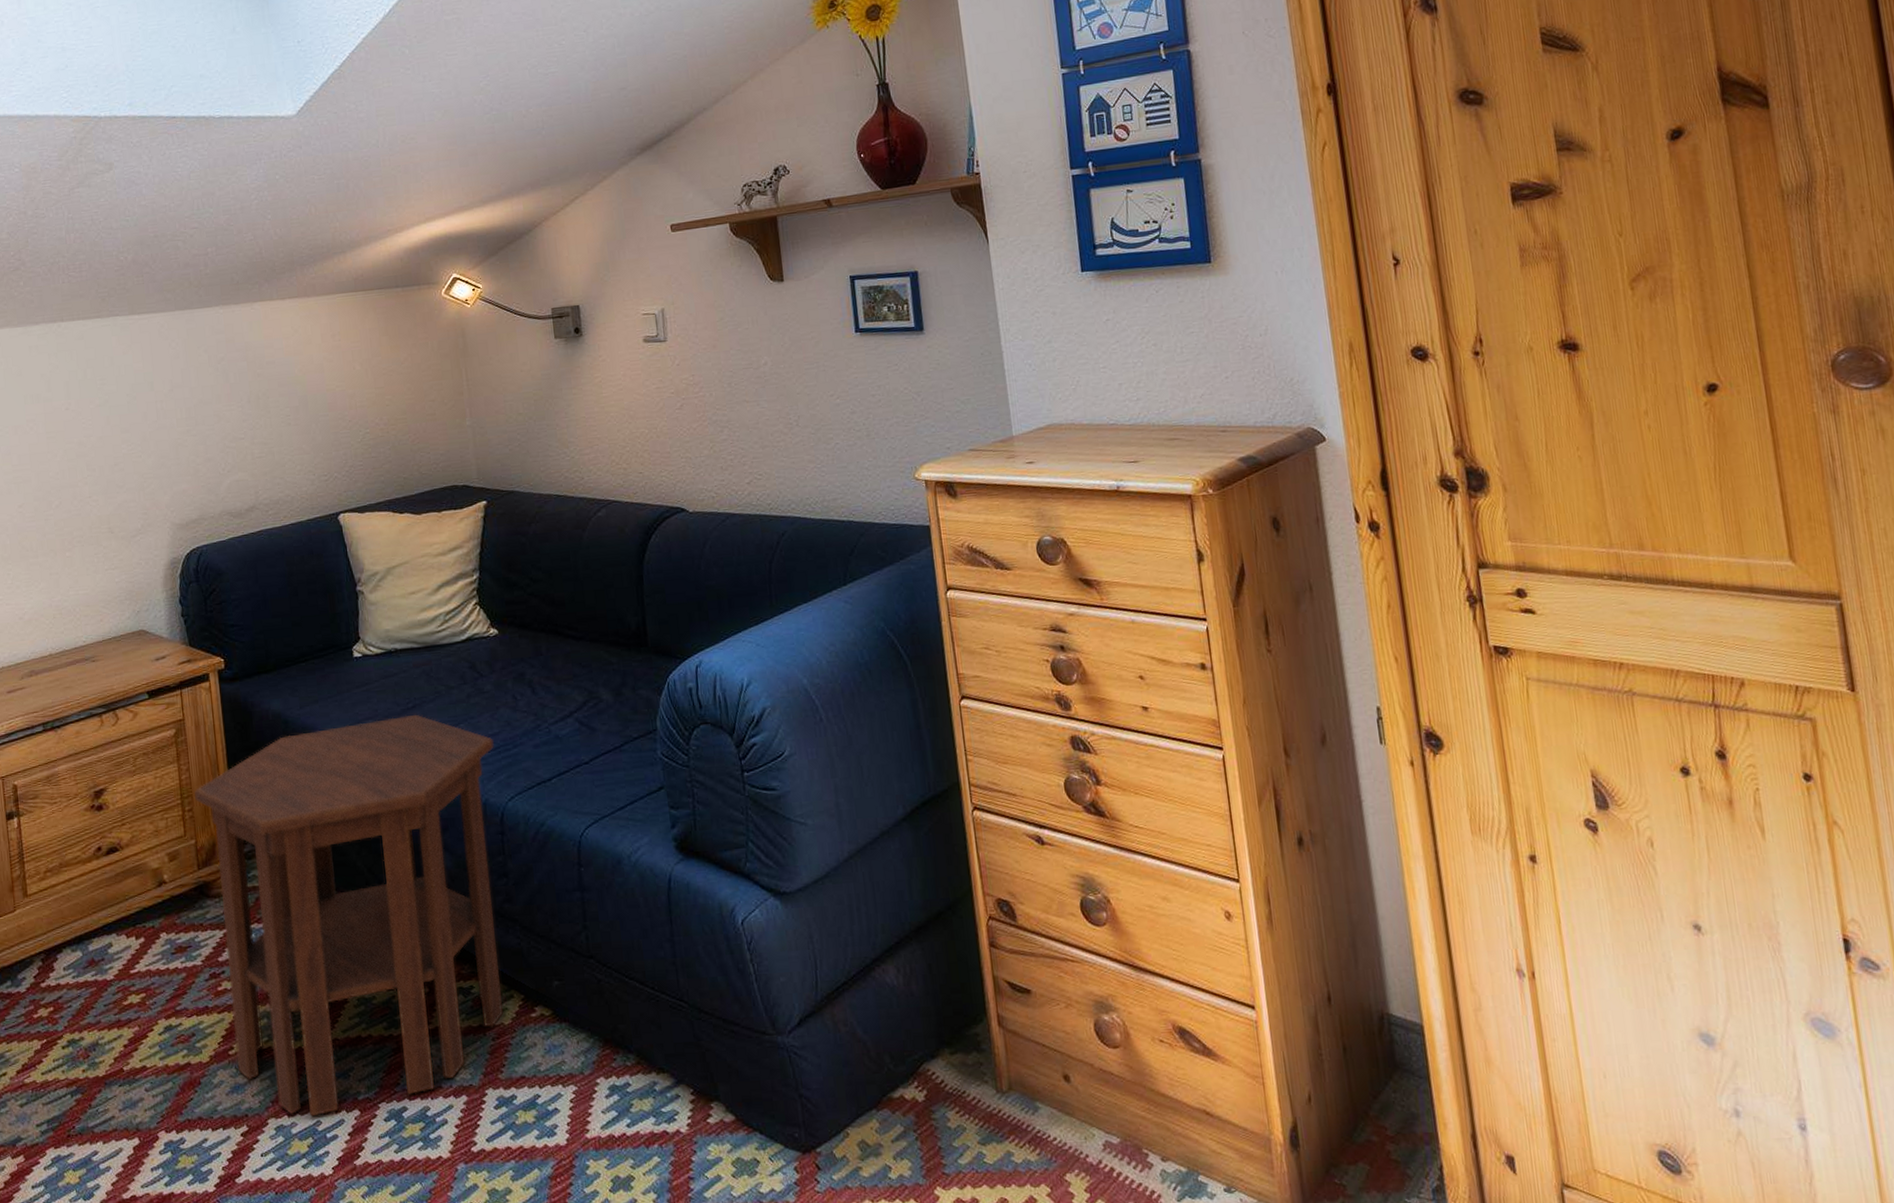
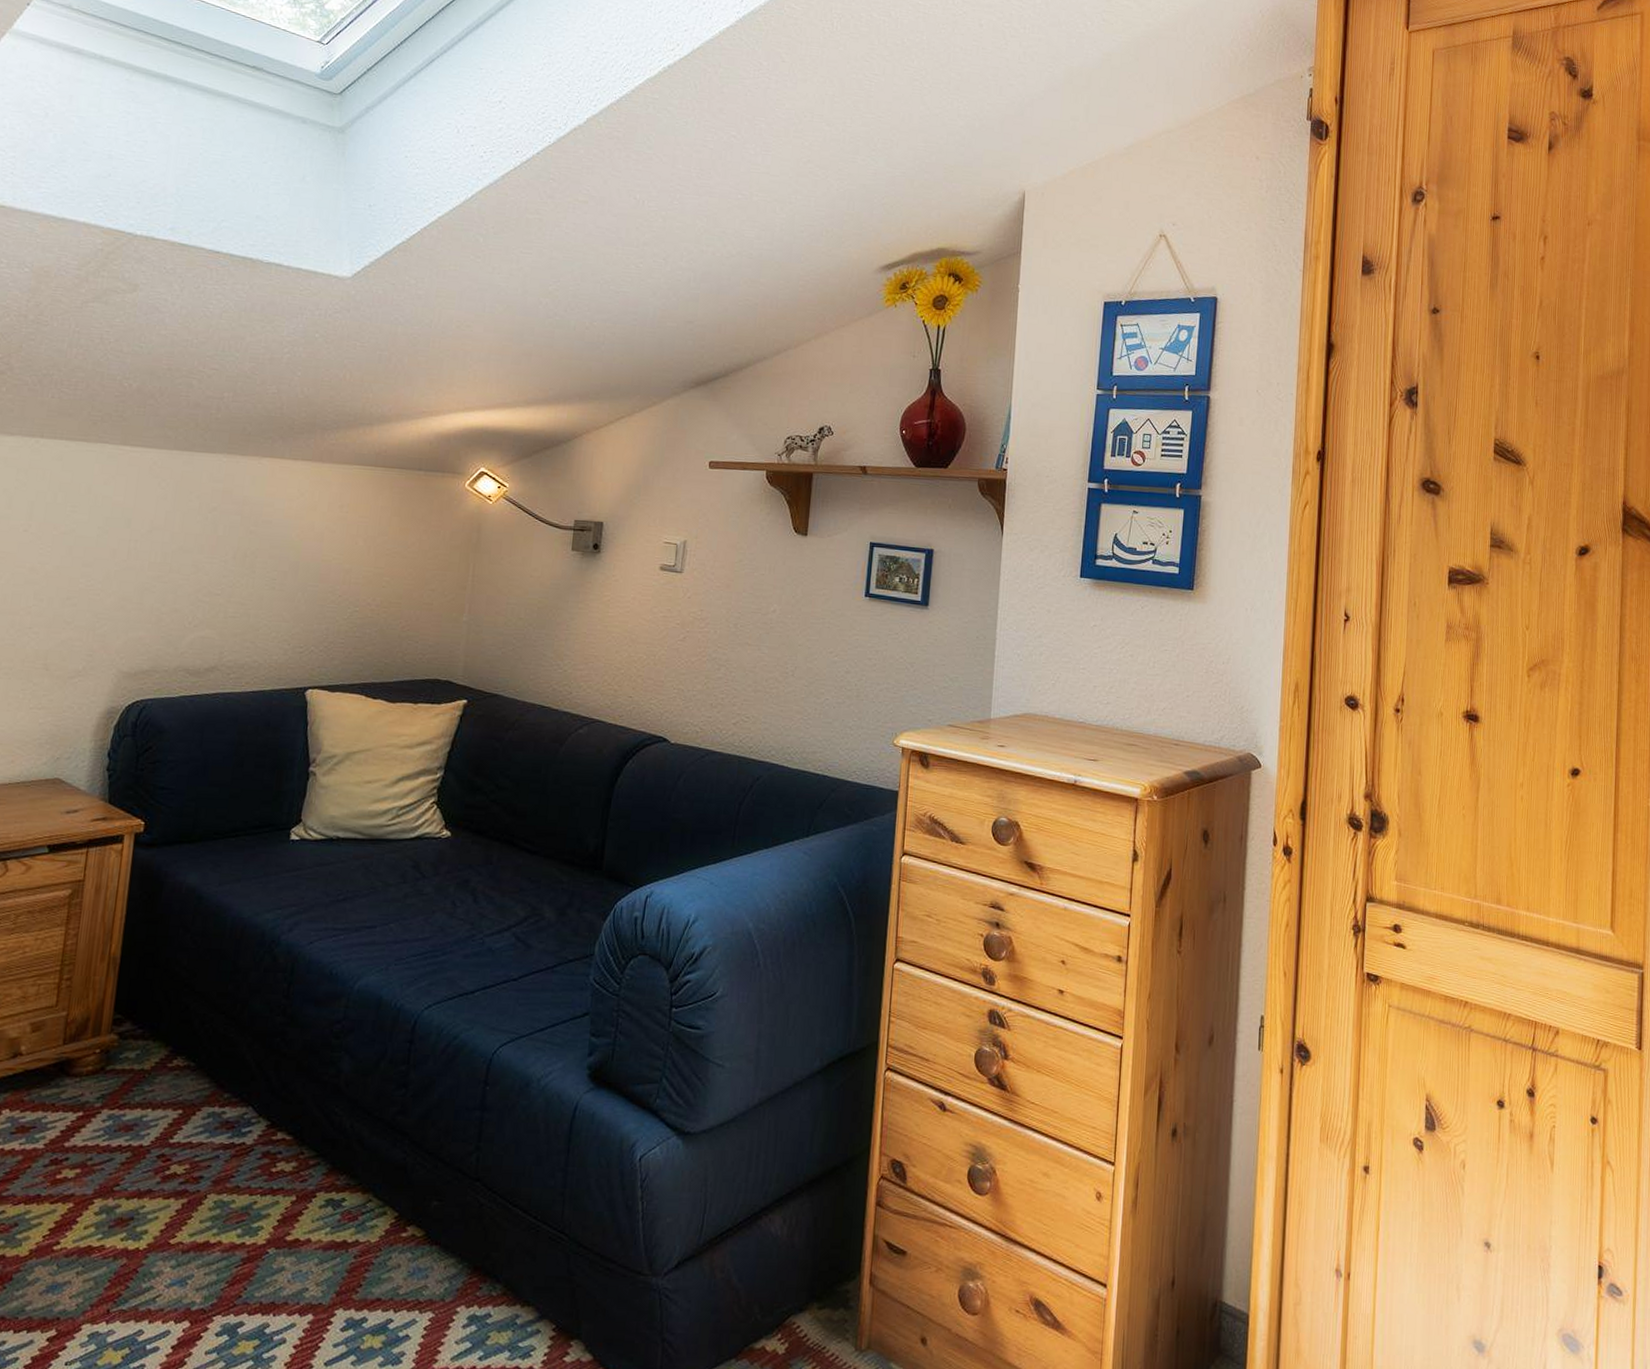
side table: present [194,714,503,1117] -> none [59,907,422,1325]

